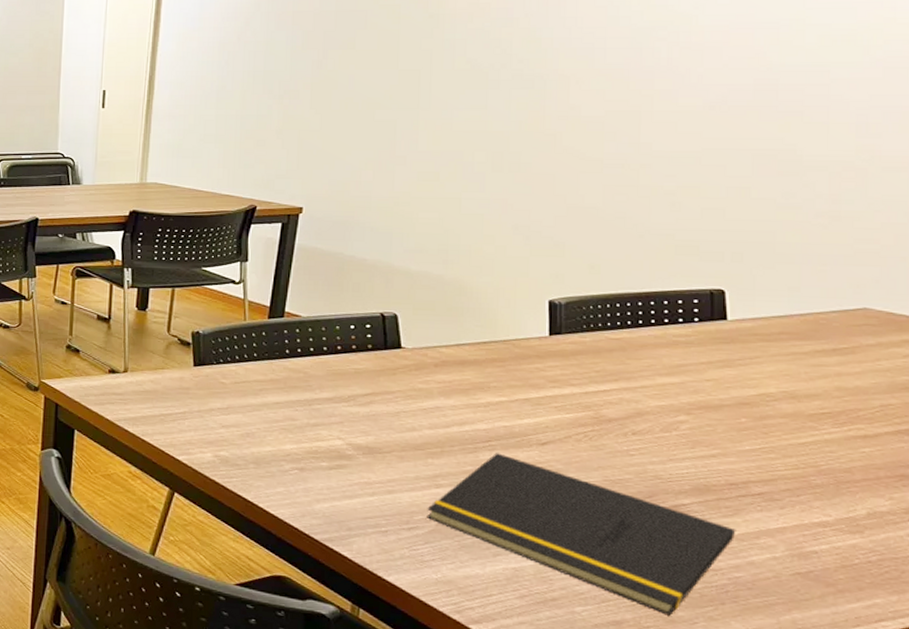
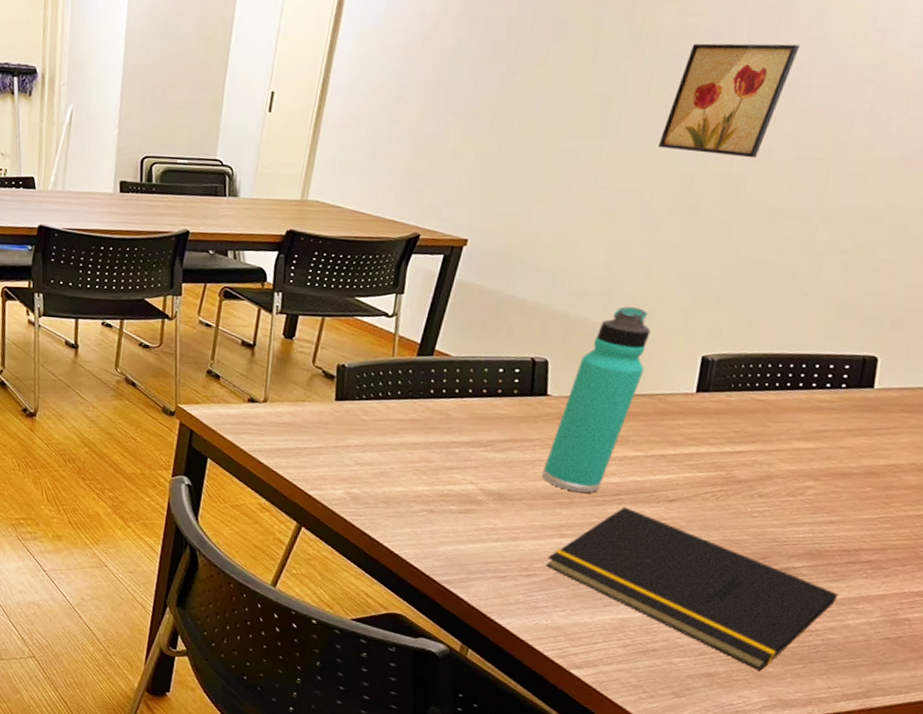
thermos bottle: none [408,259,494,441] -> present [542,306,651,493]
wall art: none [470,14,588,115] -> present [657,43,800,159]

